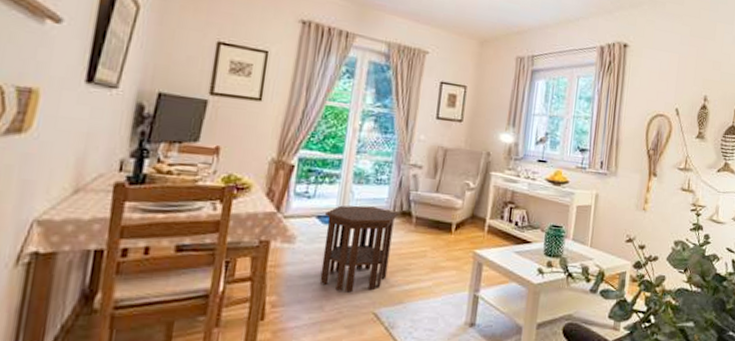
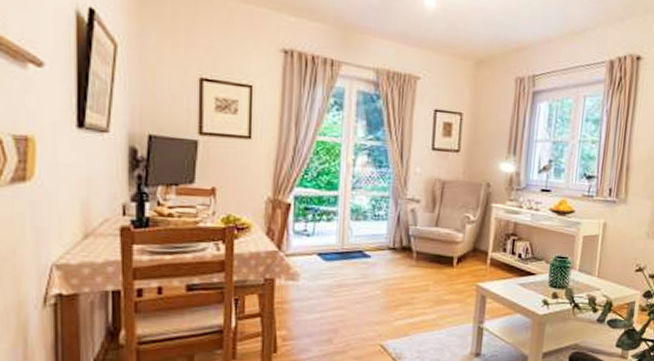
side table: present [320,205,398,293] -> none [326,242,398,326]

